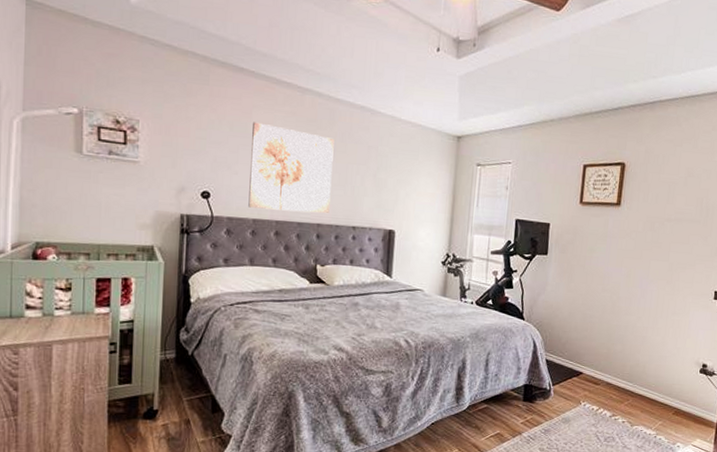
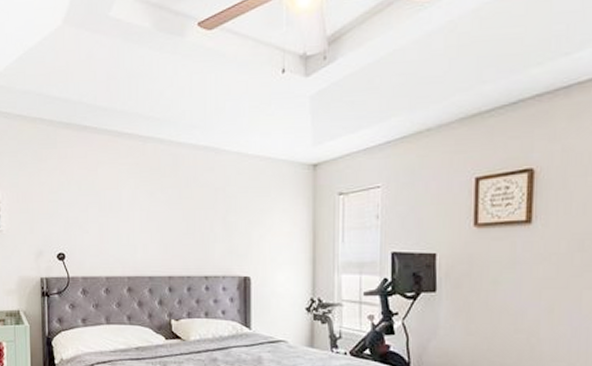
wall art: present [248,122,334,214] -> none [99,178,180,265]

